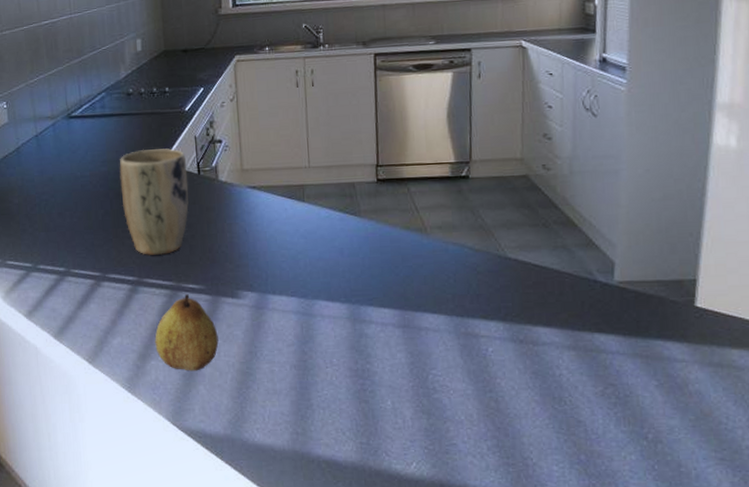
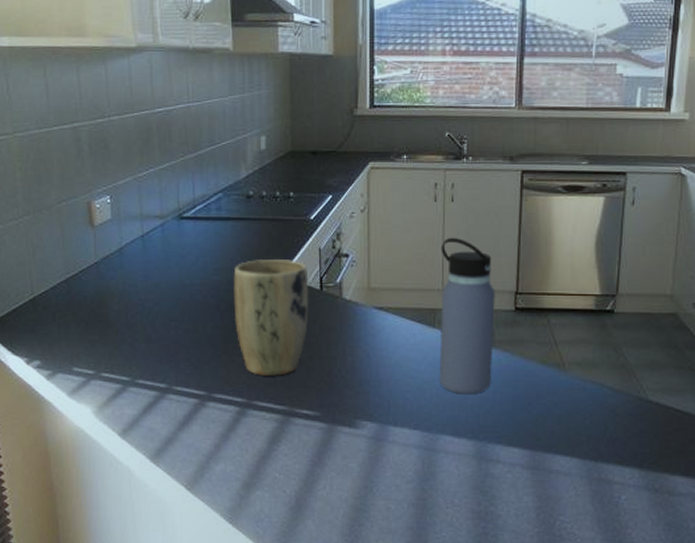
fruit: present [155,294,219,371] -> none [262,420,332,505]
water bottle: none [305,118,360,262] -> present [439,237,495,395]

